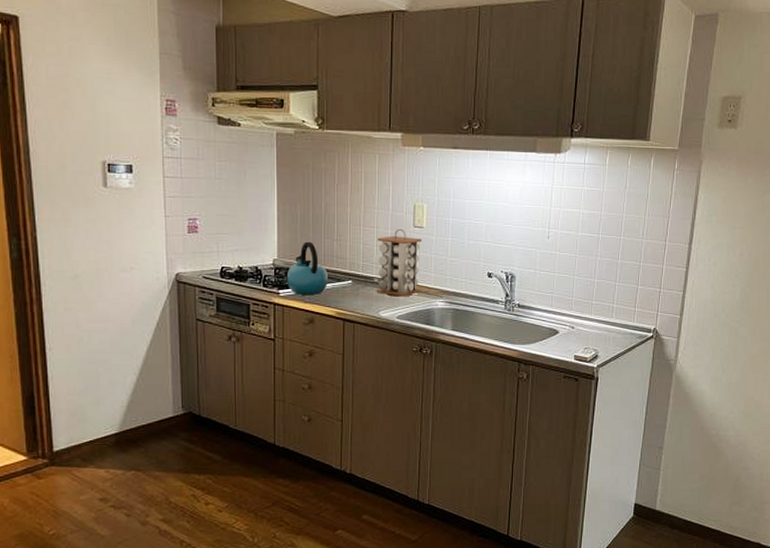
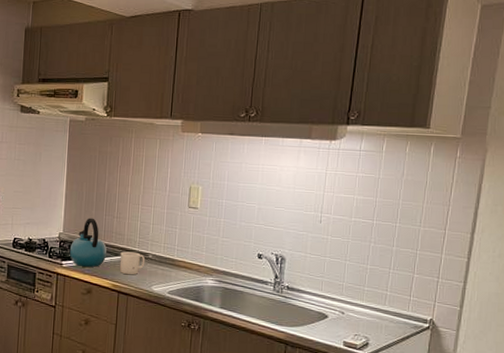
mug: none [343,276,371,301] -> present [119,251,146,275]
spice rack: present [376,228,423,297] -> none [150,208,196,274]

